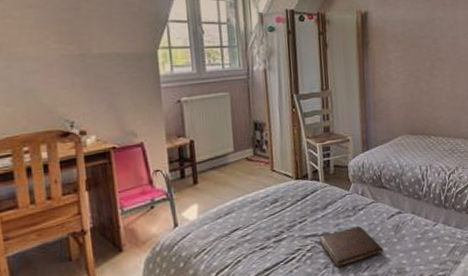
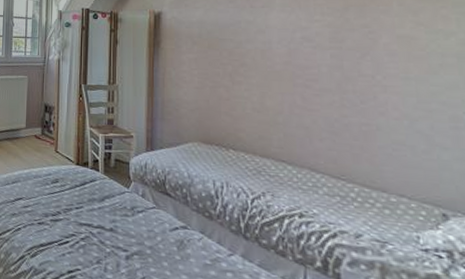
book: present [318,225,384,267] -> none [93,227,163,268]

